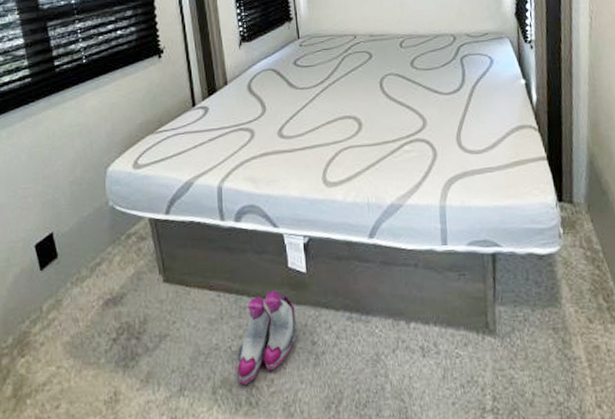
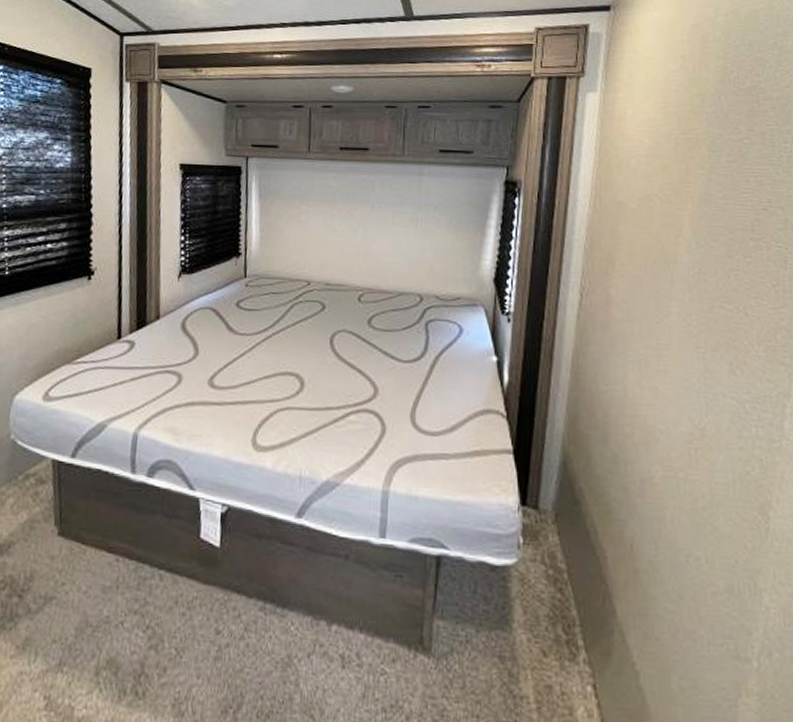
boots: present [237,290,297,386] -> none [126,563,202,671]

